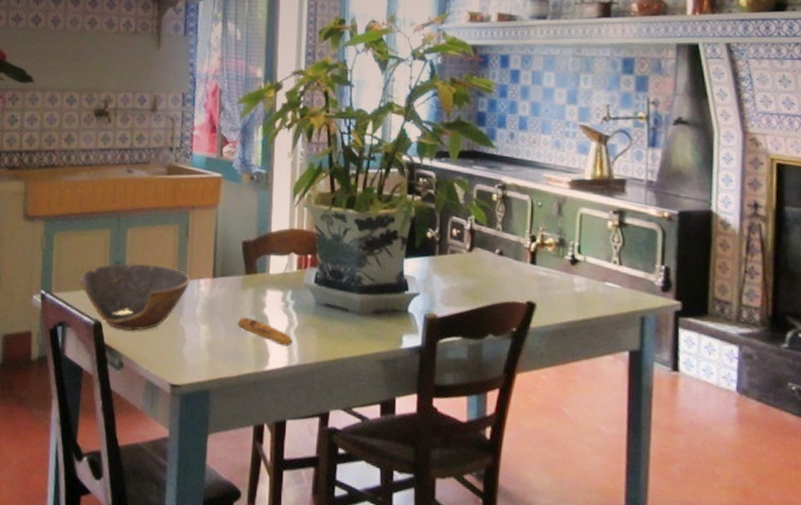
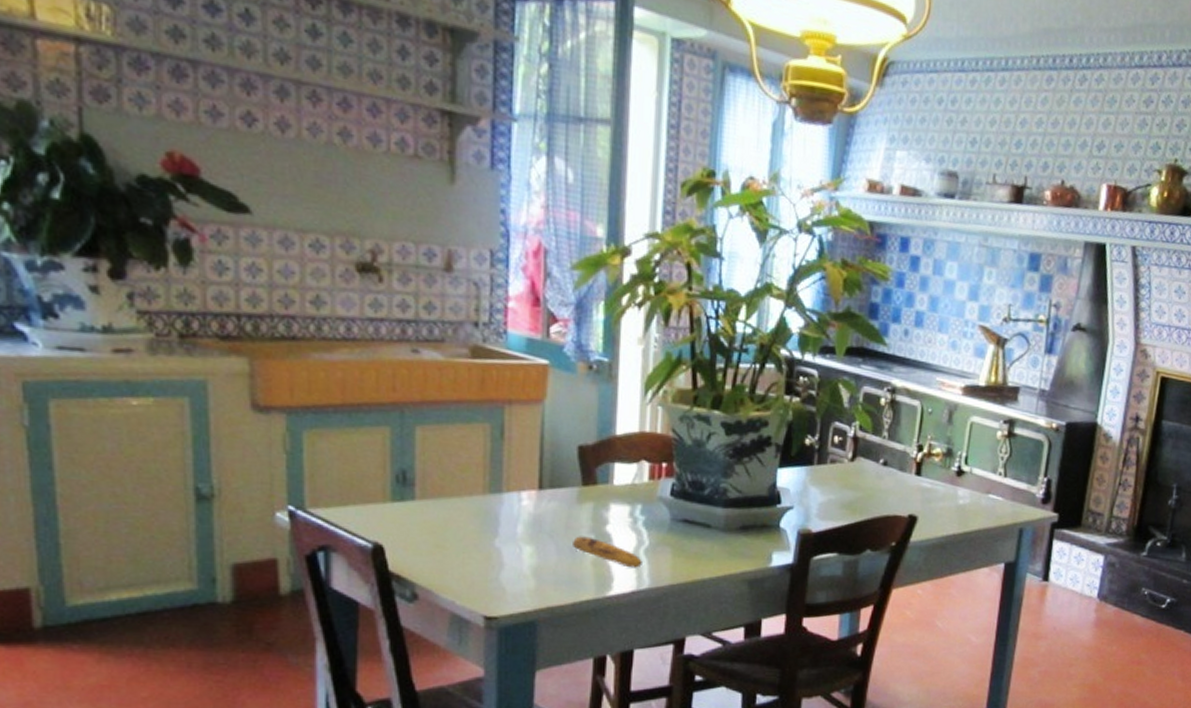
bowl: present [78,263,191,331] -> none [345,471,509,555]

